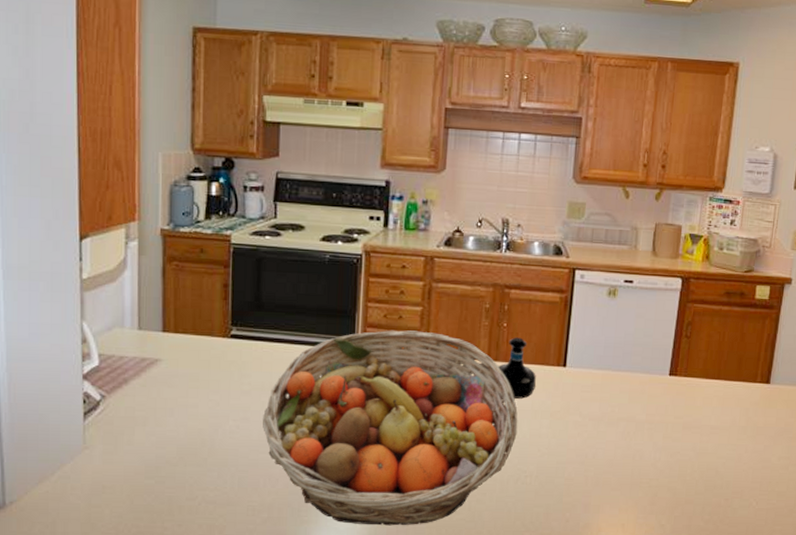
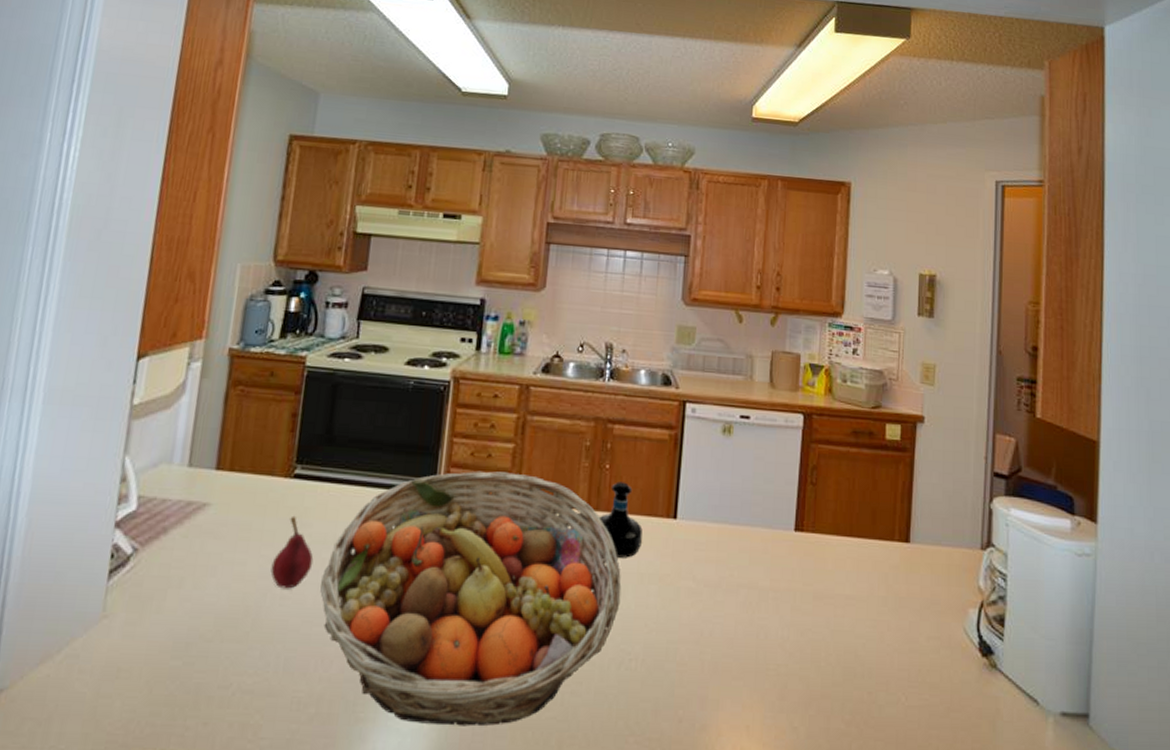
fruit: none [219,368,255,426] -> present [270,515,314,589]

